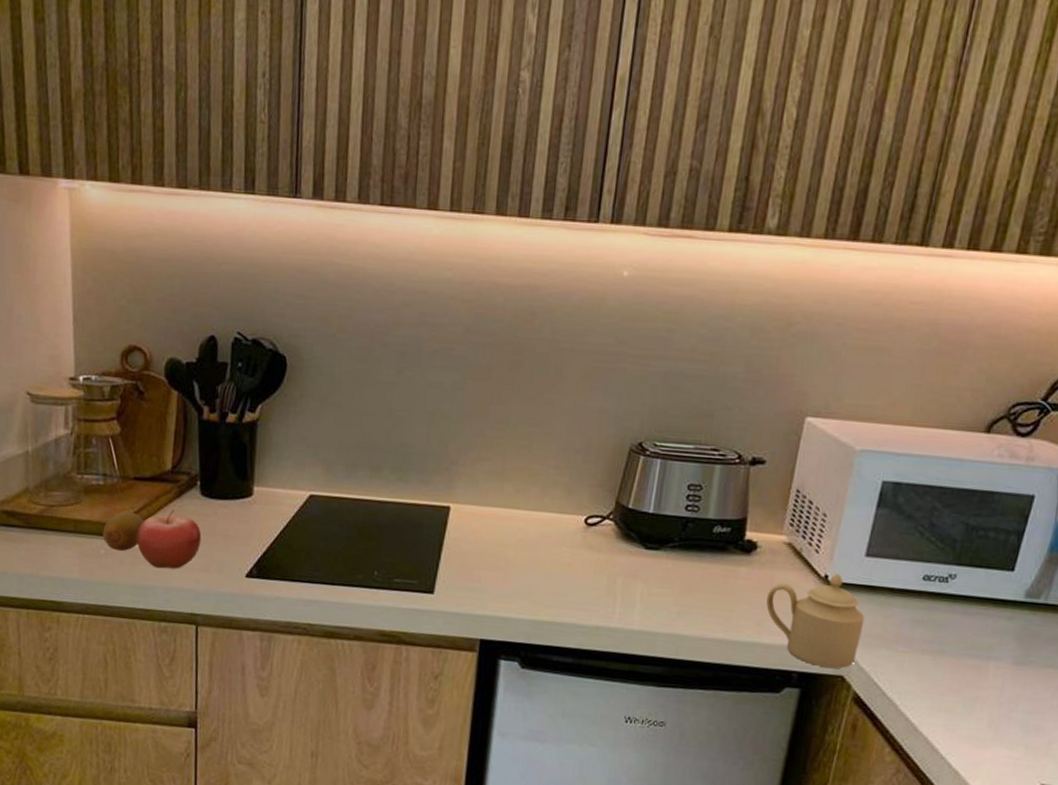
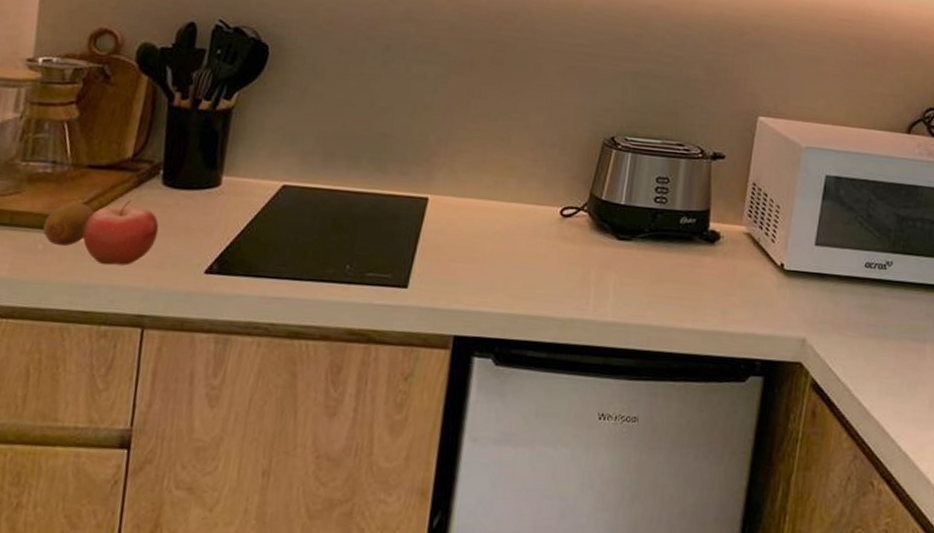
sugar bowl: present [766,573,865,669] -> none [730,262,818,355]

